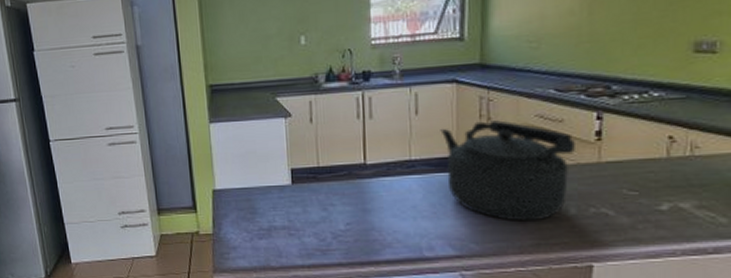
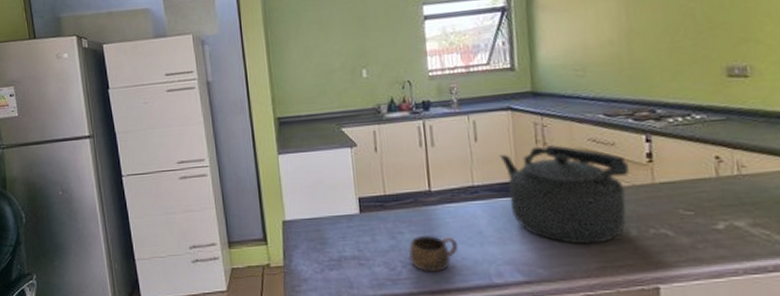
cup: none [339,208,391,246] -> present [408,236,459,274]

